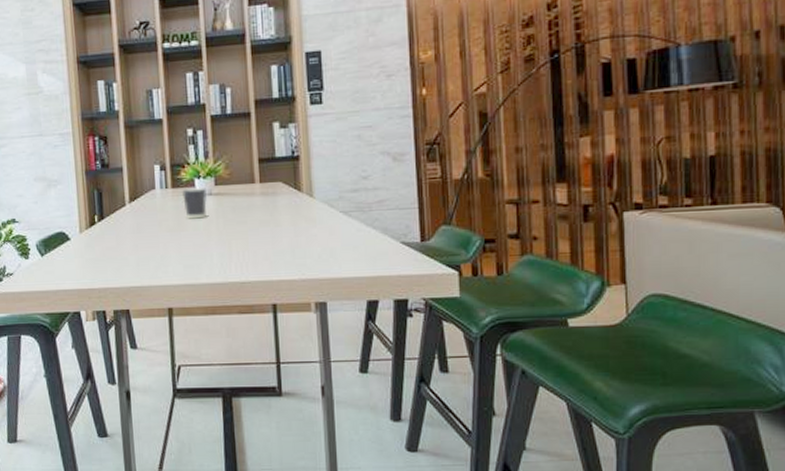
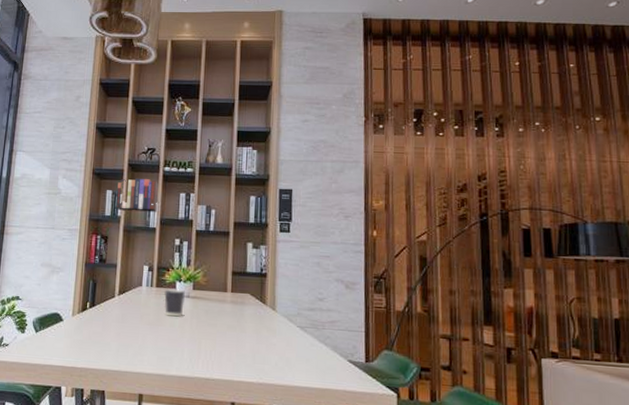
books: none [109,60,161,103] -> present [116,179,158,212]

